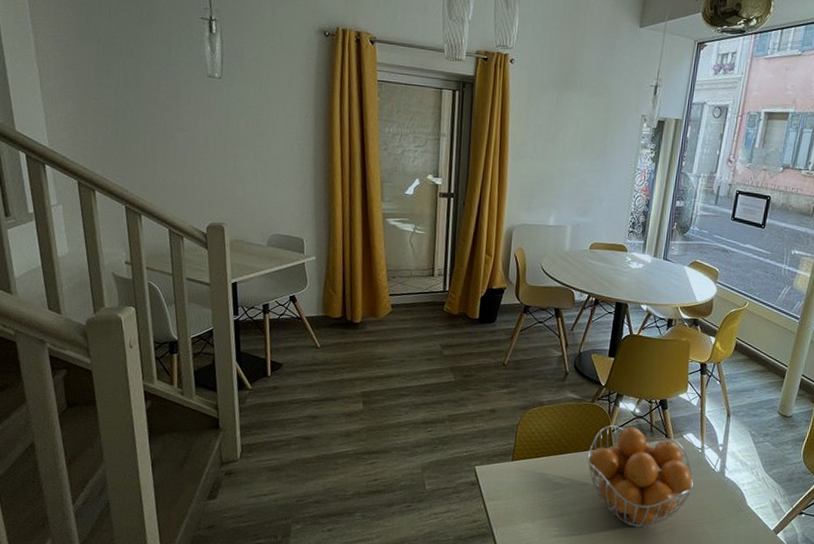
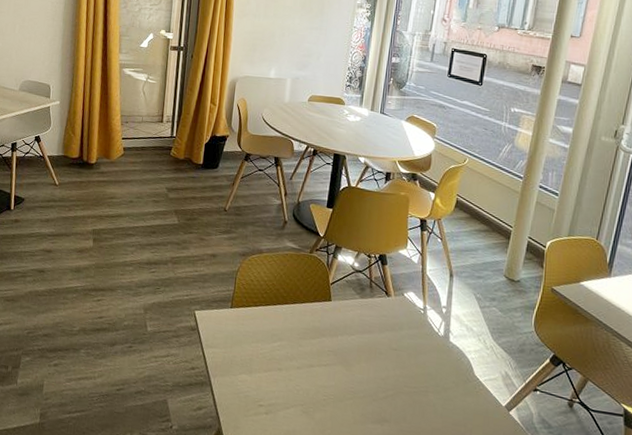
fruit basket: present [587,425,694,528] -> none [305,277,417,391]

